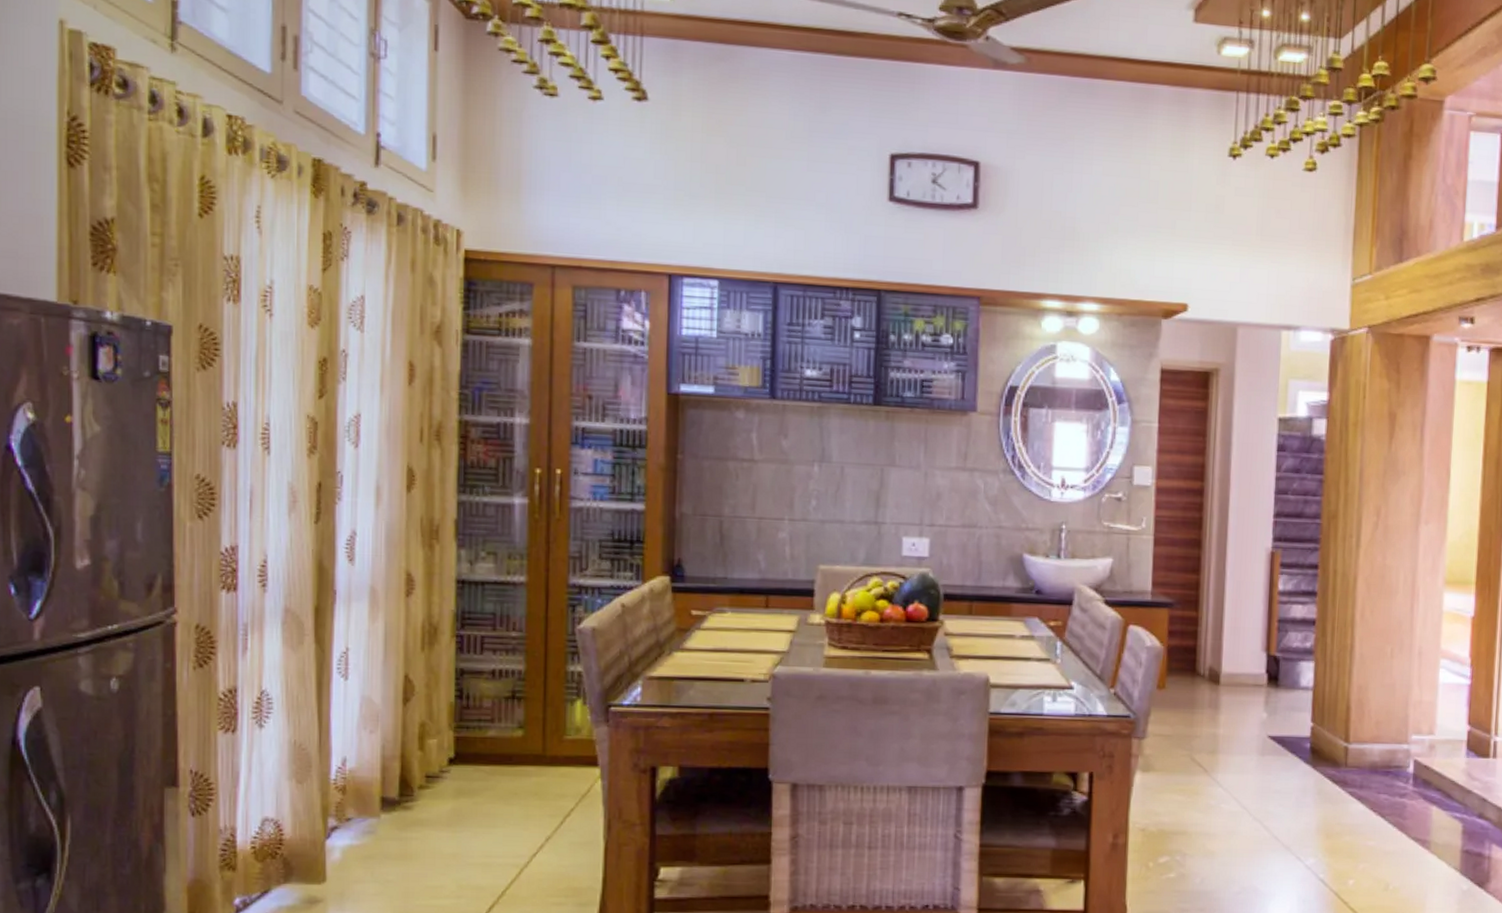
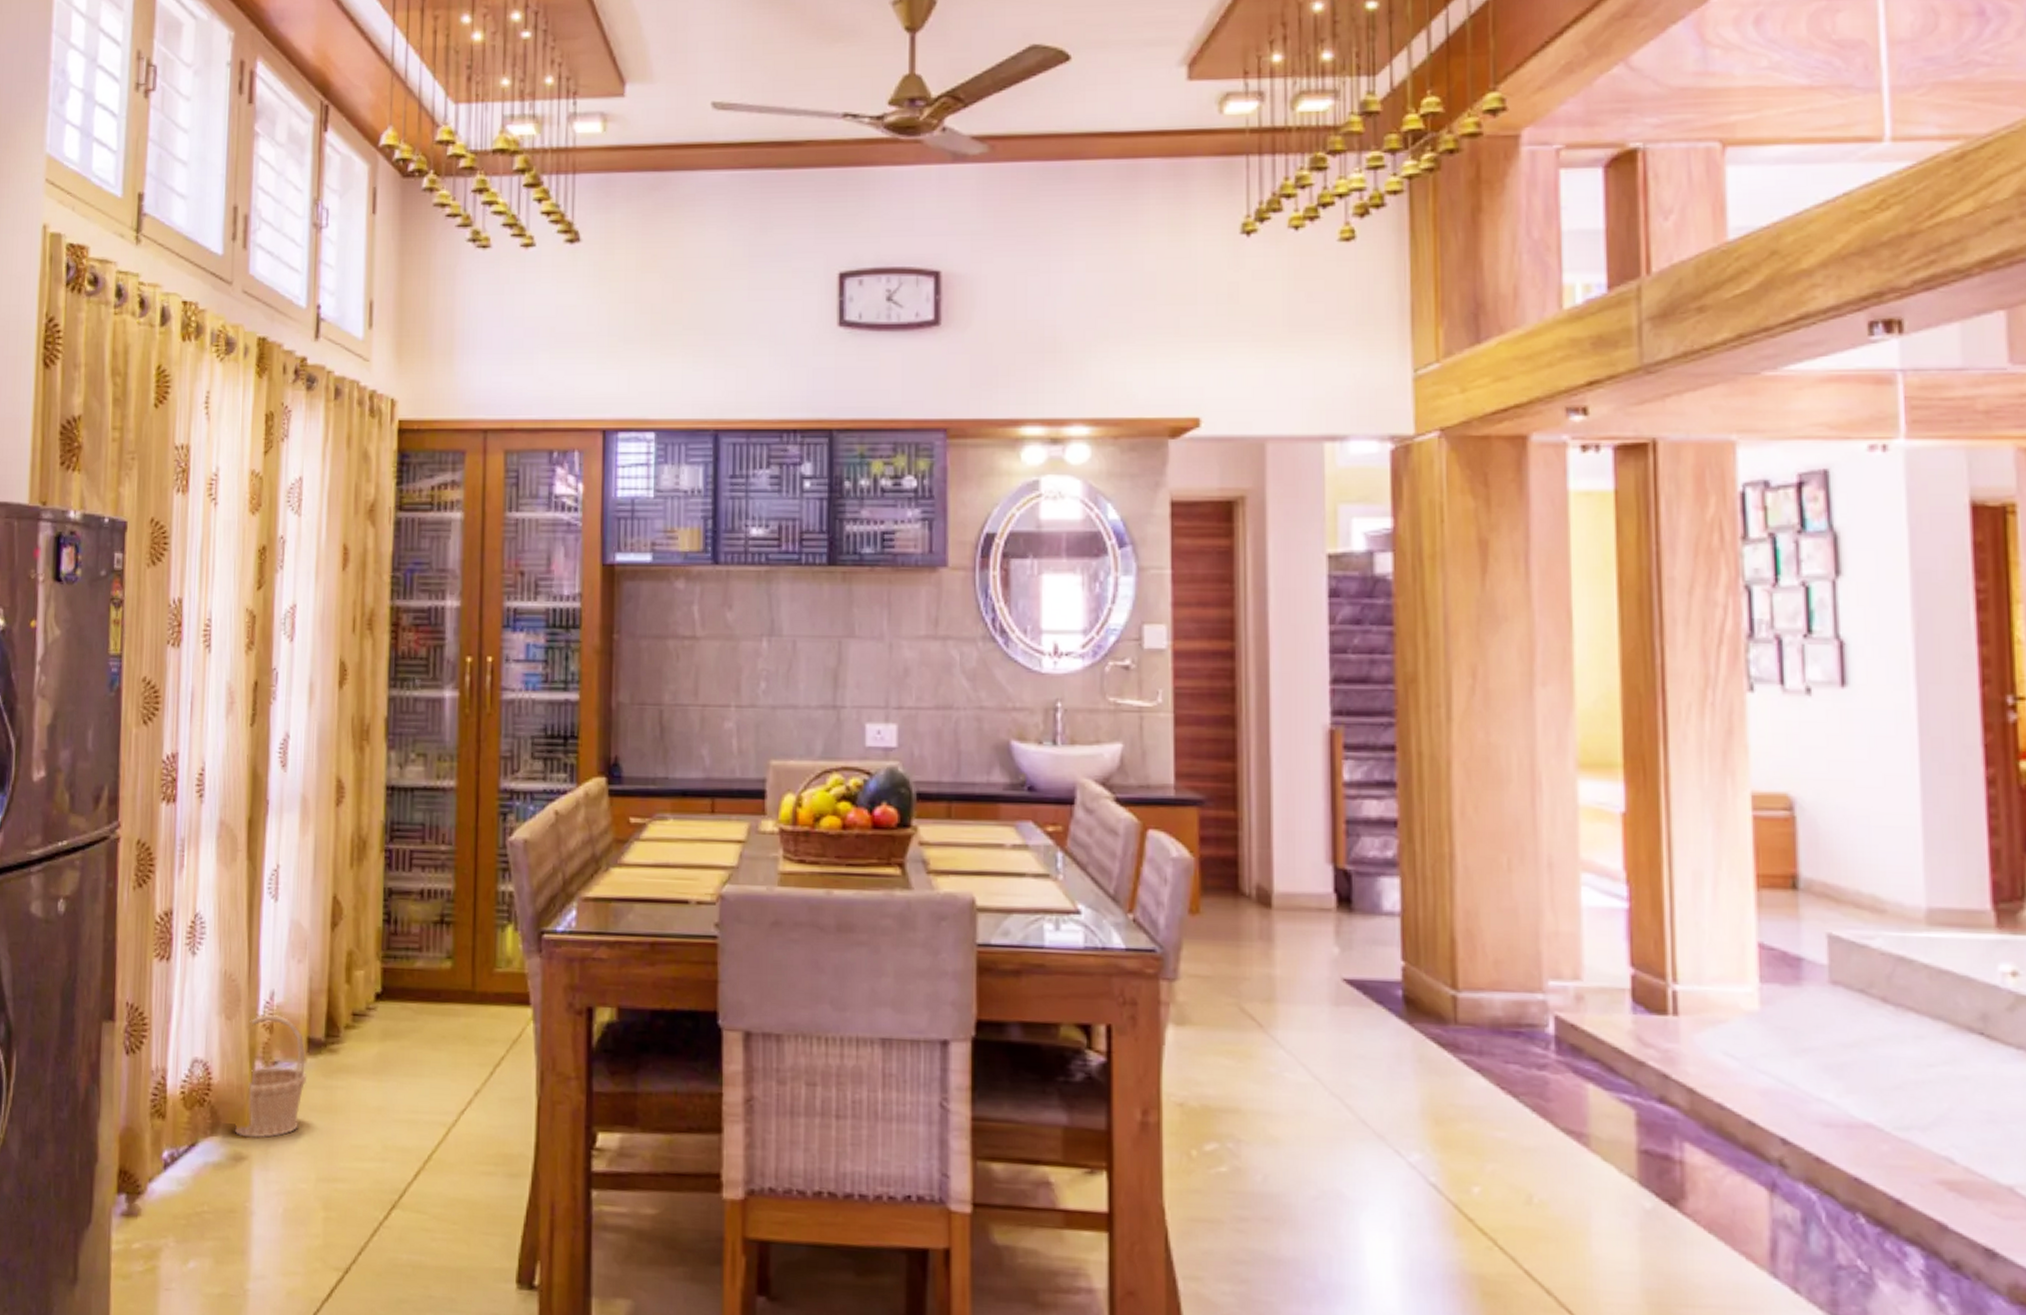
basket: none [309,777,382,884] -> present [235,1014,307,1138]

